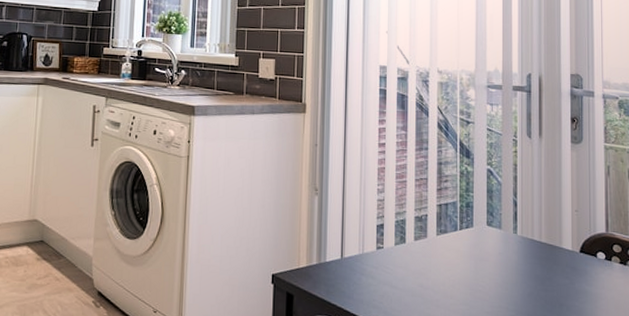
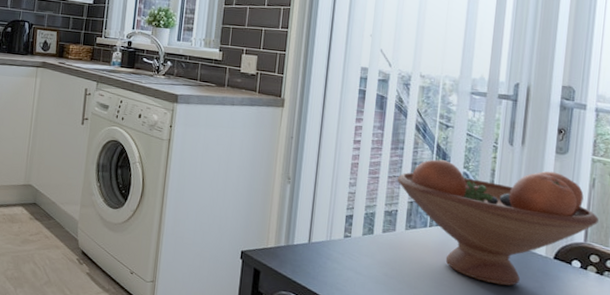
fruit bowl: none [424,157,617,286] -> present [397,159,599,286]

